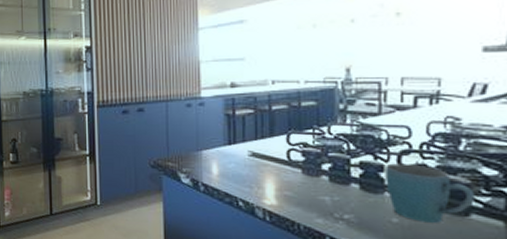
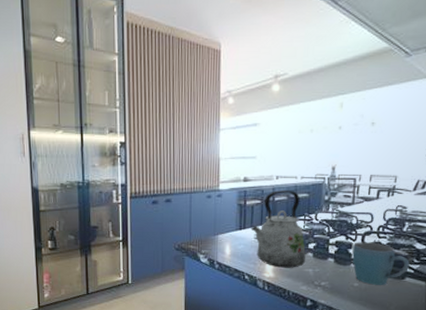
kettle: none [242,98,320,195] -> present [250,191,306,268]

